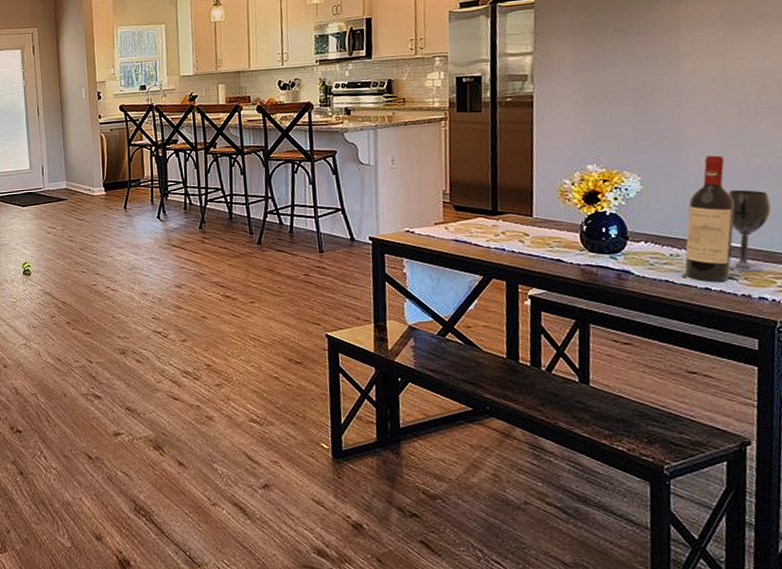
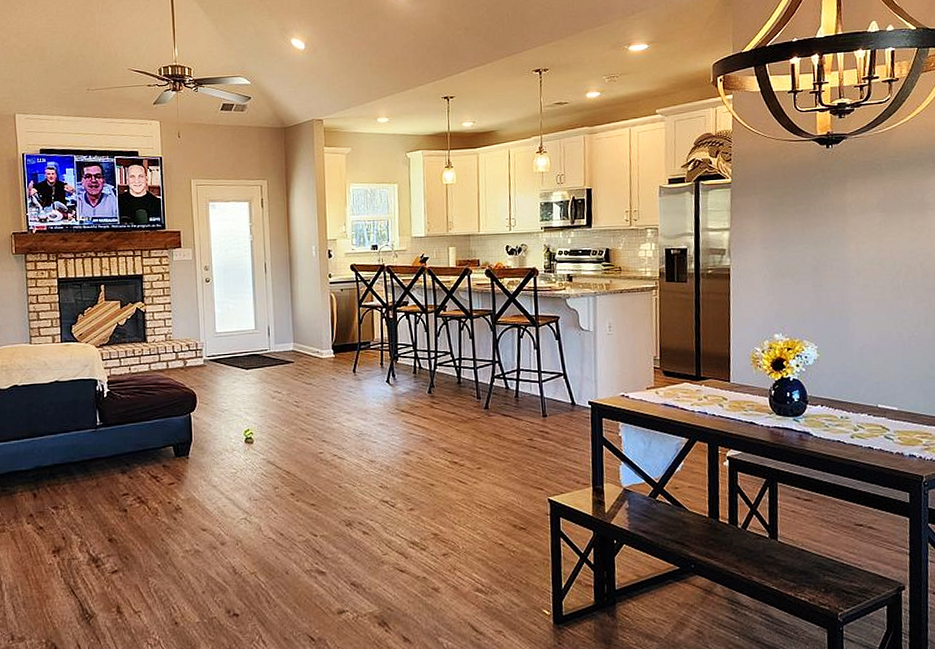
wine bottle: present [684,155,735,283] -> none [852,327,890,443]
wine glass: present [728,189,771,273] -> none [884,358,918,433]

